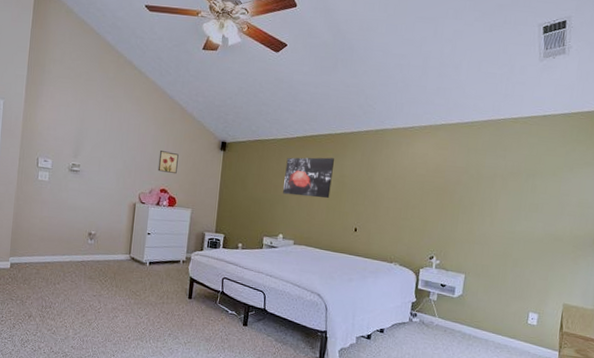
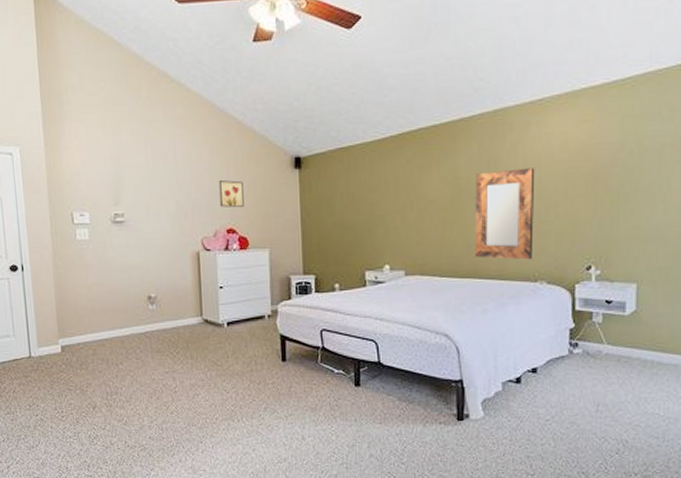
wall art: present [283,157,334,199] -> none [381,156,444,213]
home mirror: none [349,175,401,246] -> present [475,168,535,260]

